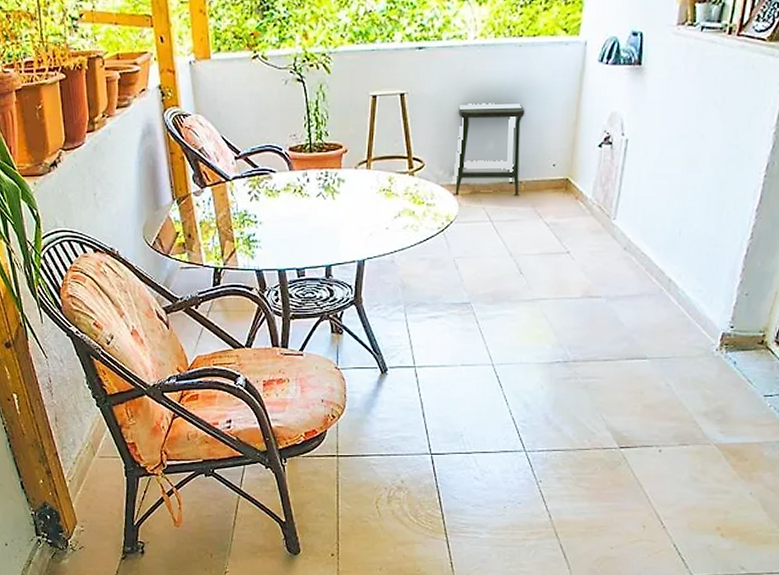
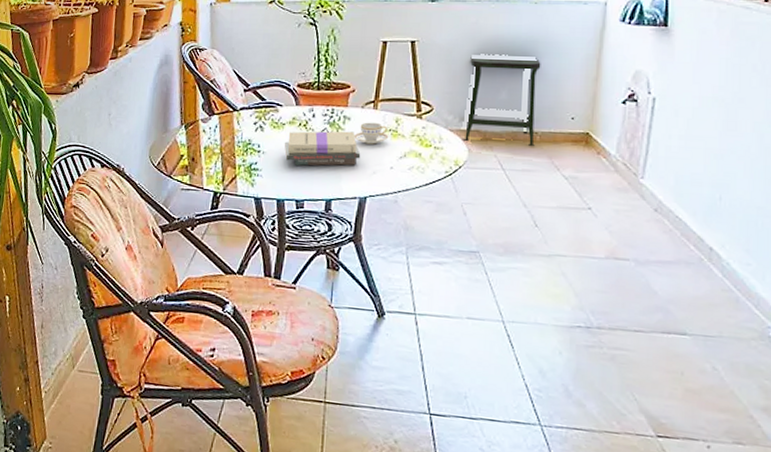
books: none [280,194,357,233] -> present [284,131,361,166]
teacup: none [349,183,383,206] -> present [354,122,389,145]

